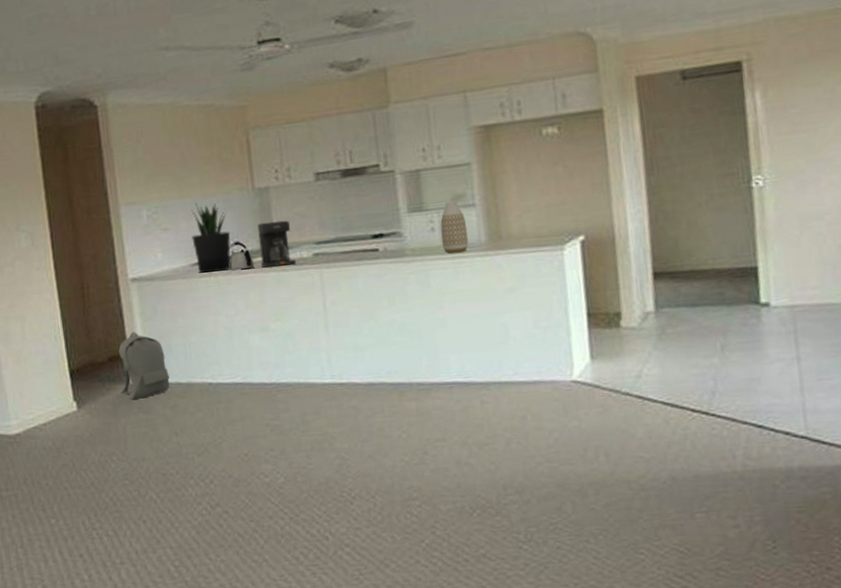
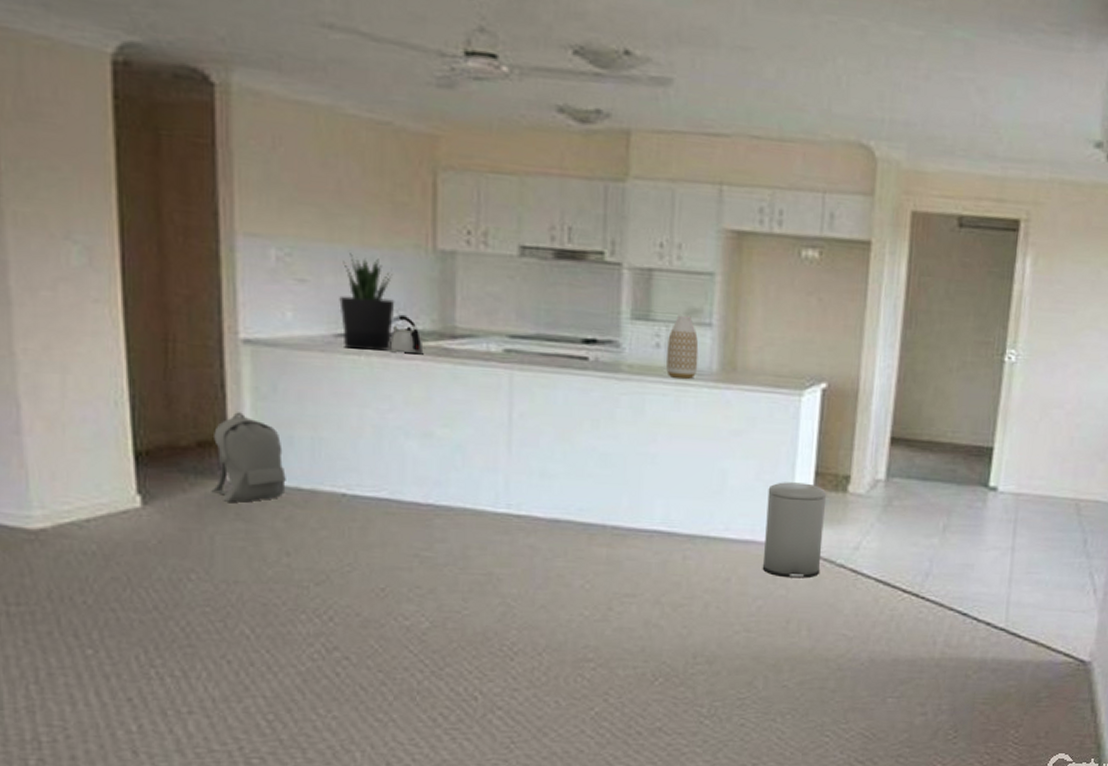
coffee maker: present [257,220,297,268] -> none [432,296,481,359]
pedal bin: none [546,324,608,410] -> present [762,482,827,579]

